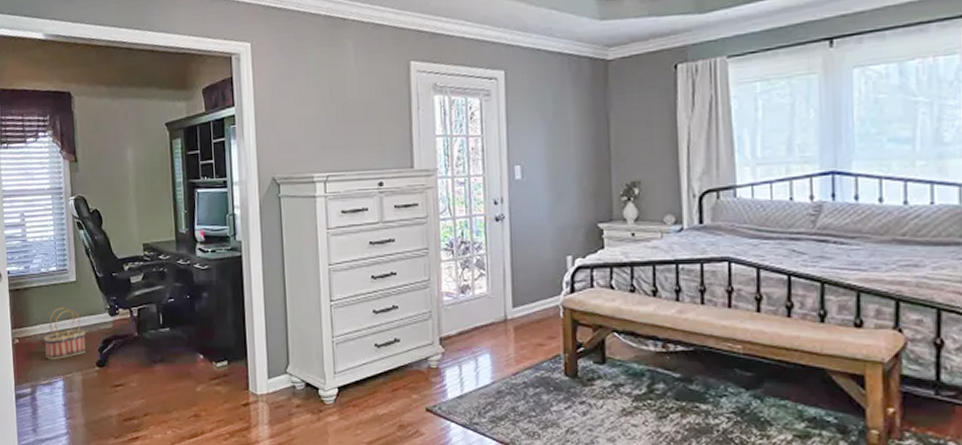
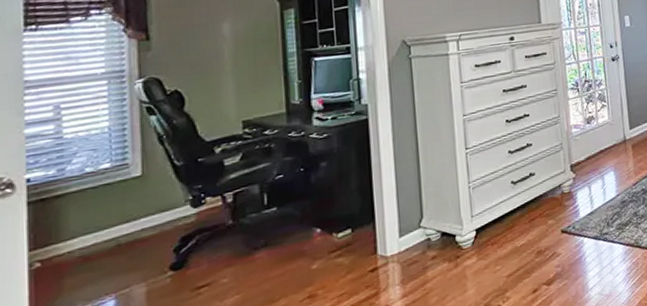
basket: present [43,307,86,360] -> none [85,209,154,278]

